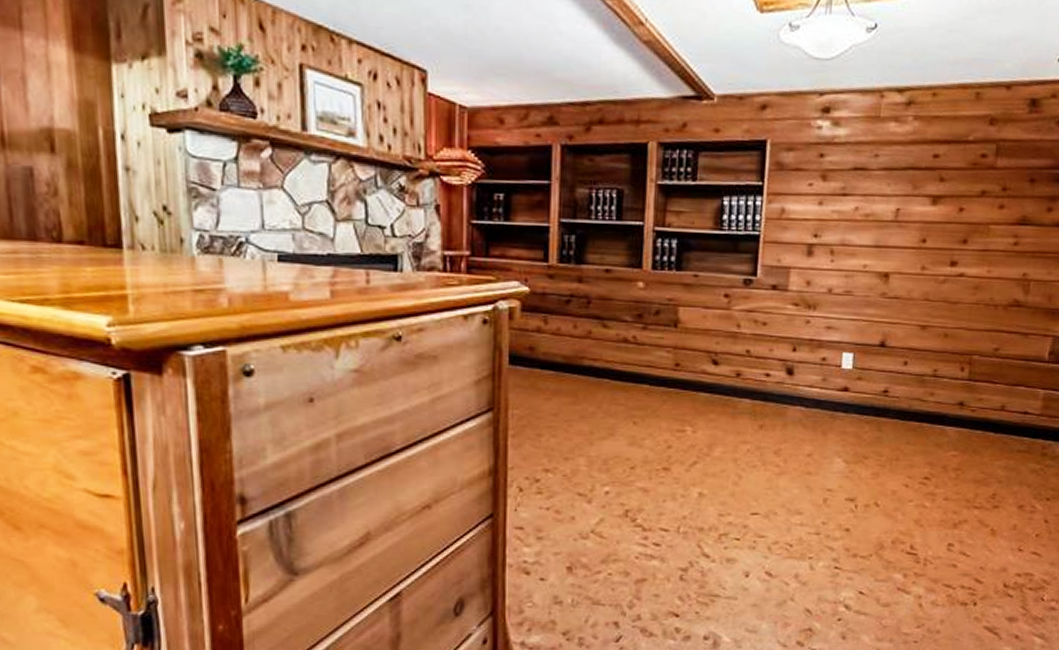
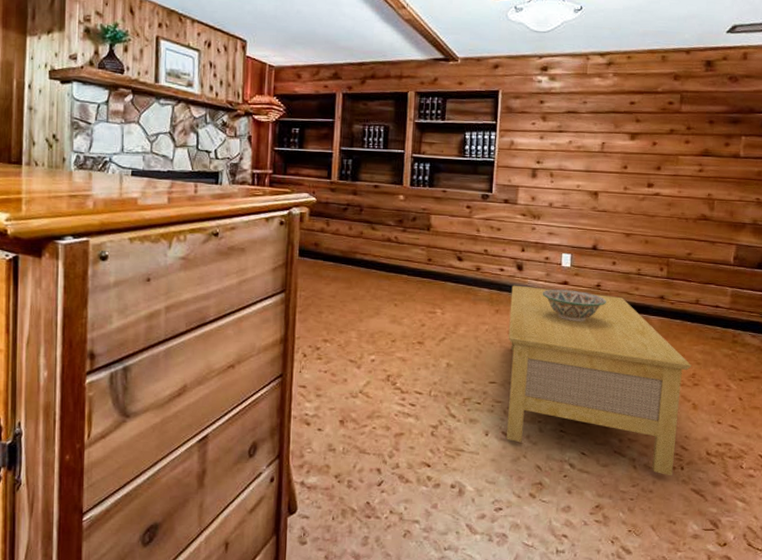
coffee table: none [771,393,993,614] -> present [506,285,692,476]
decorative bowl: none [816,397,895,437] -> present [542,289,606,322]

